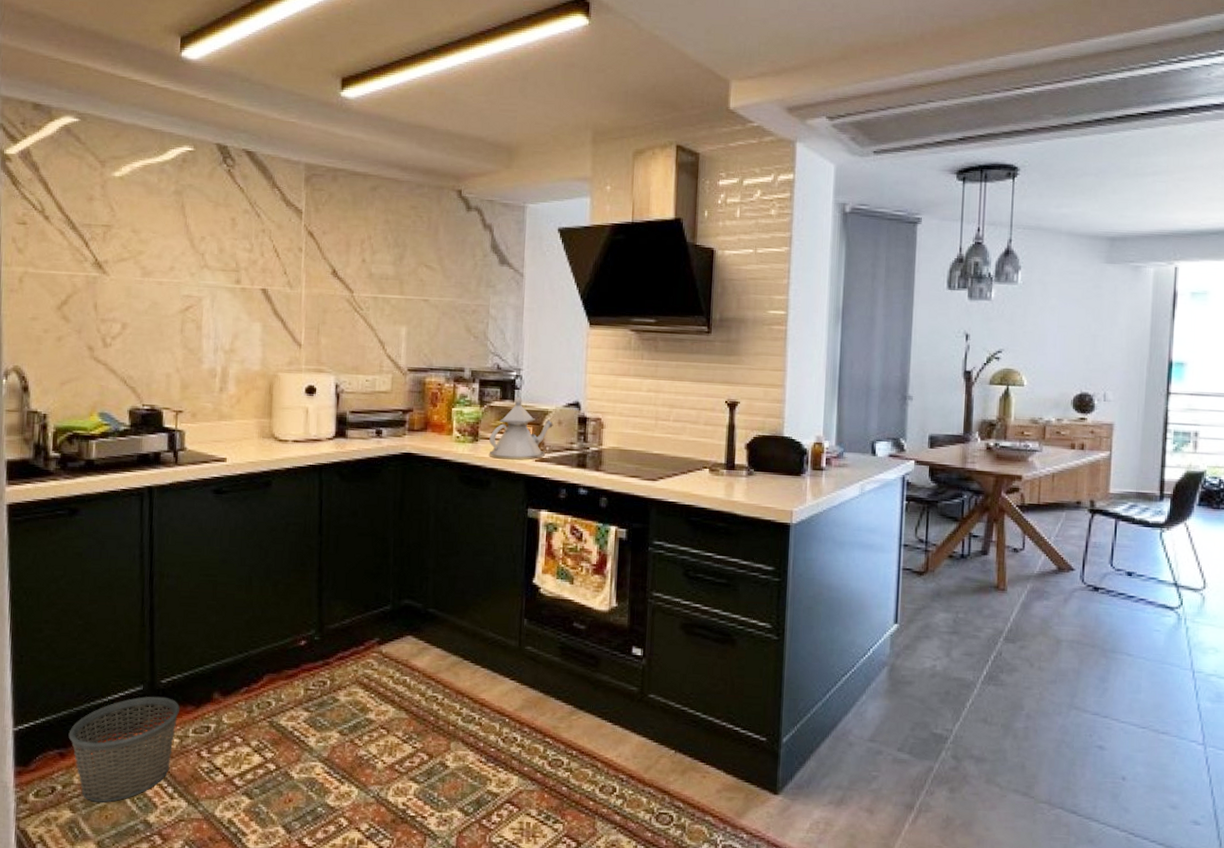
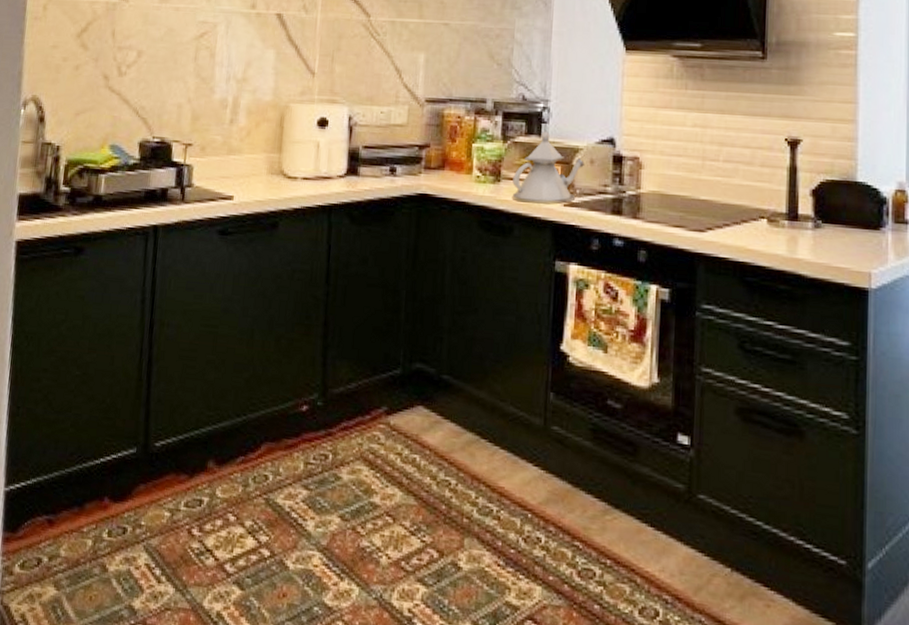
basket: present [68,696,181,803] -> none [58,460,173,581]

